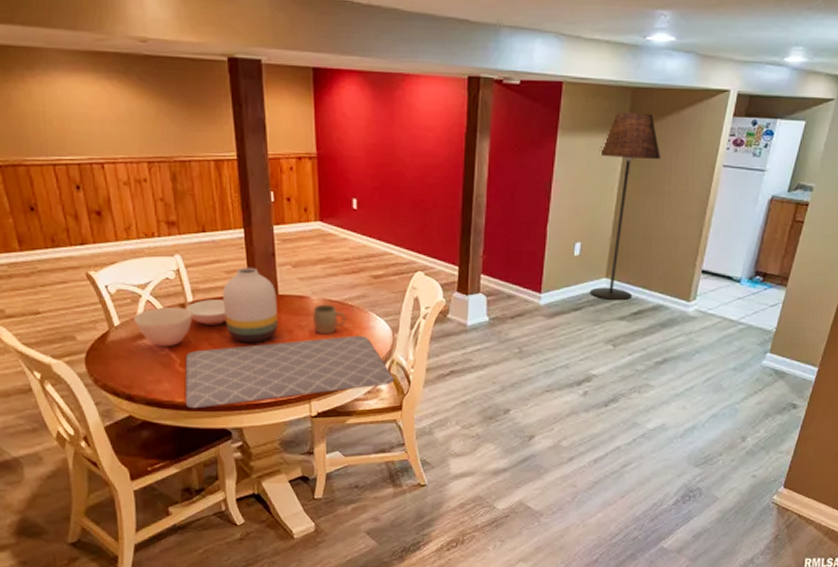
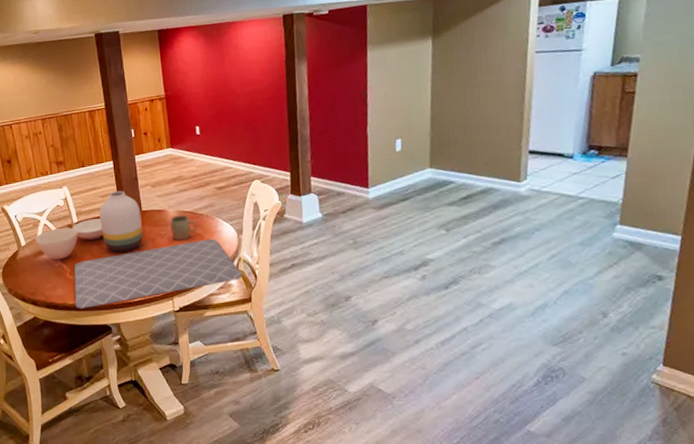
floor lamp: present [589,112,661,300] -> none [408,17,470,188]

